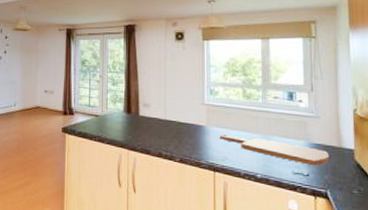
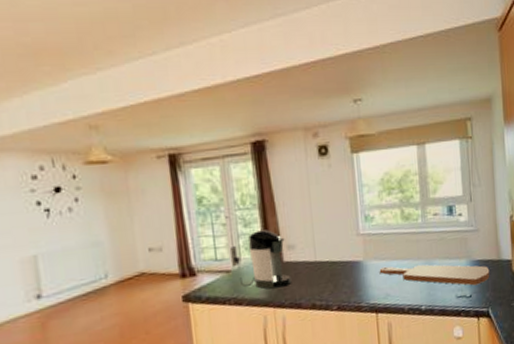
coffee maker: none [100,89,144,135] -> present [230,230,292,289]

